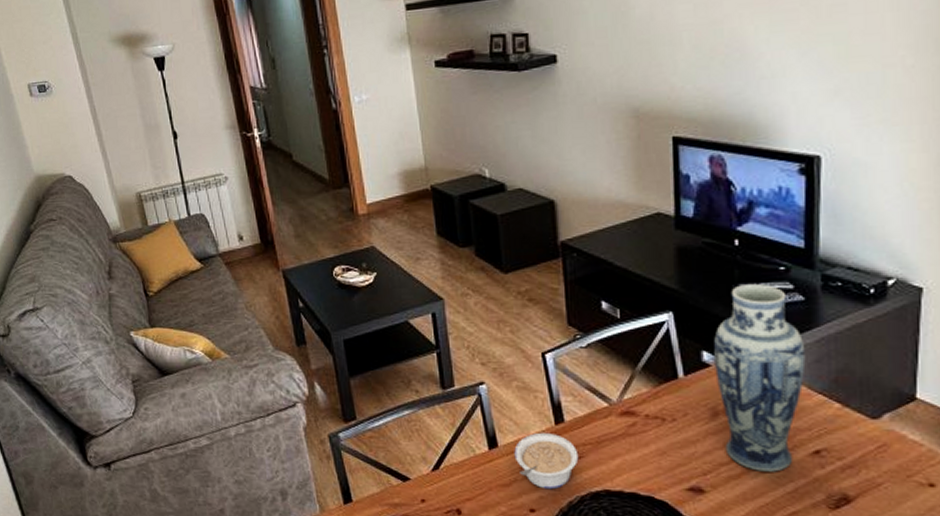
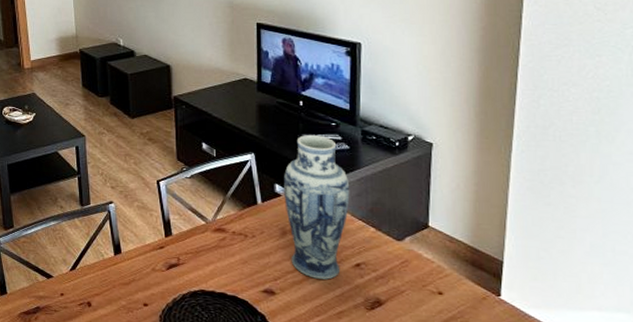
legume: present [514,432,579,490] -> none [133,242,182,289]

